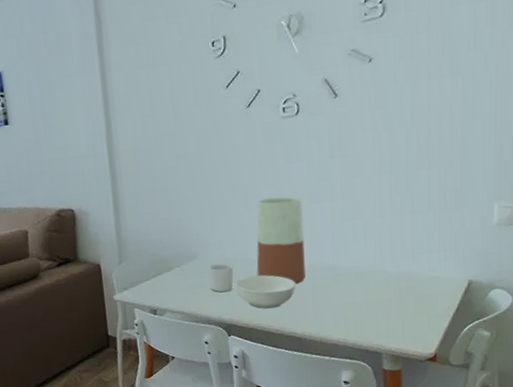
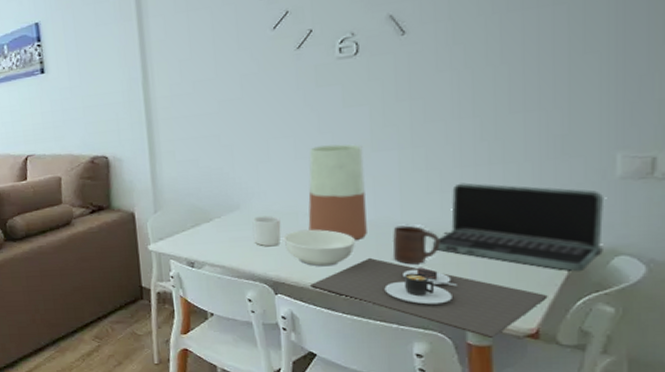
place setting: none [258,299,443,364] -> present [311,258,548,339]
cup: none [325,269,363,303] -> present [392,225,440,265]
laptop: none [357,230,484,304] -> present [432,182,603,272]

